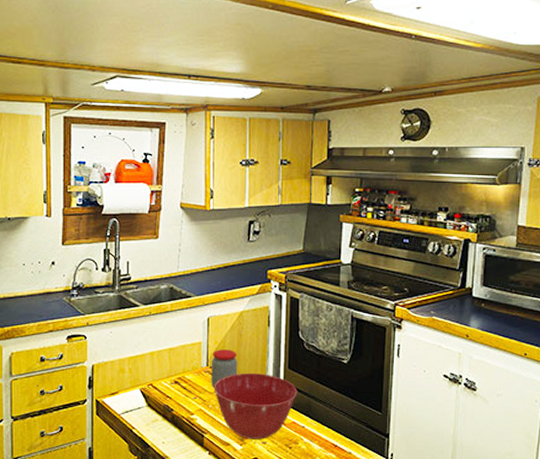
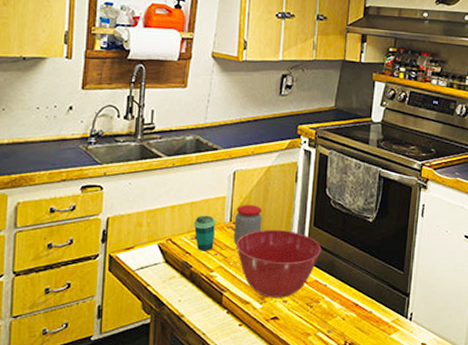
cup: none [172,360,194,395] -> present [193,215,216,251]

